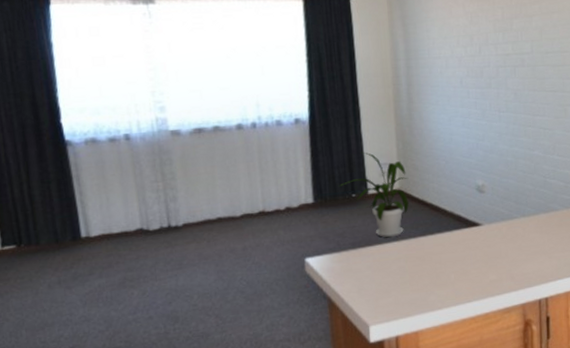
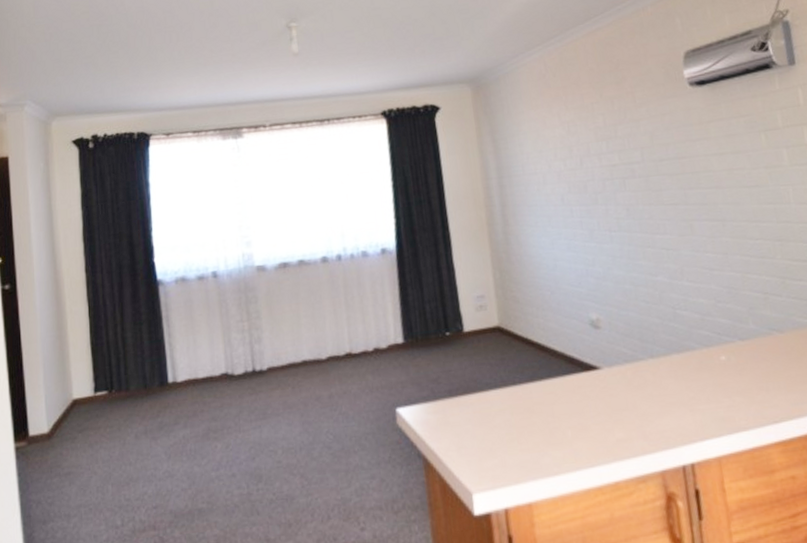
house plant: present [338,152,409,238] -> none [430,283,511,384]

